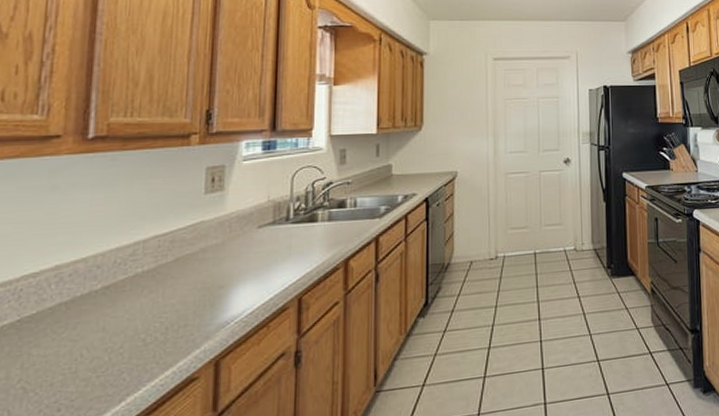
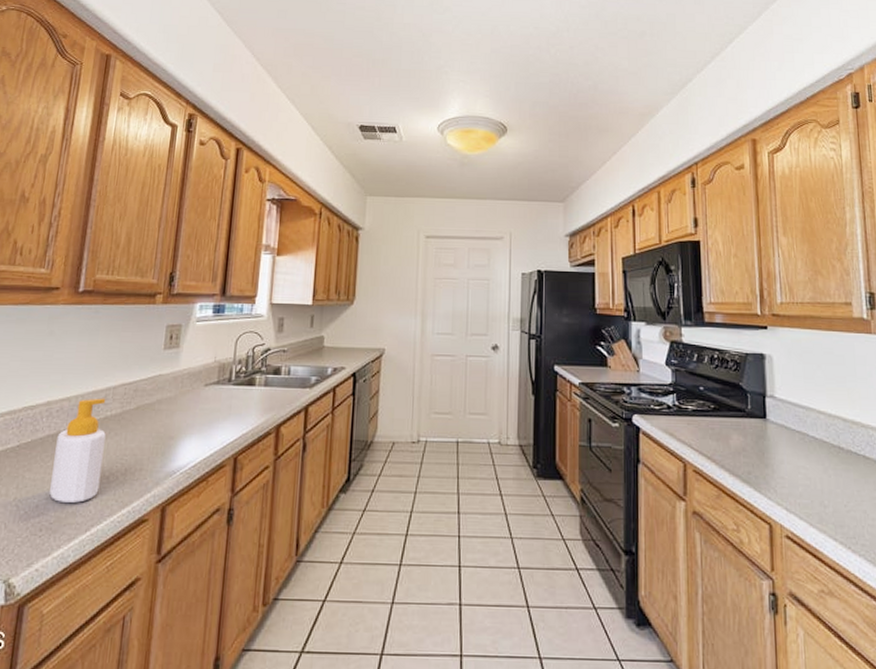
soap bottle: none [67,254,137,376] -> present [49,398,106,503]

